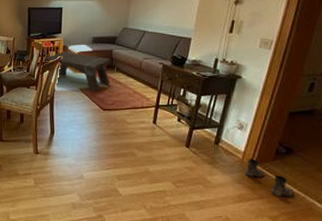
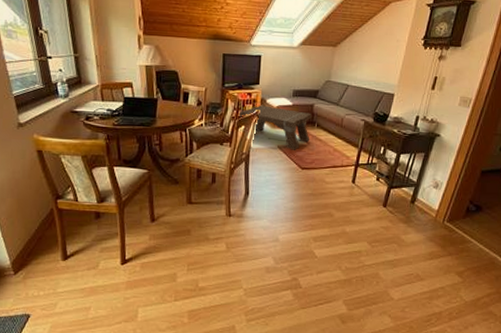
boots: present [245,158,295,197] -> none [437,216,481,253]

